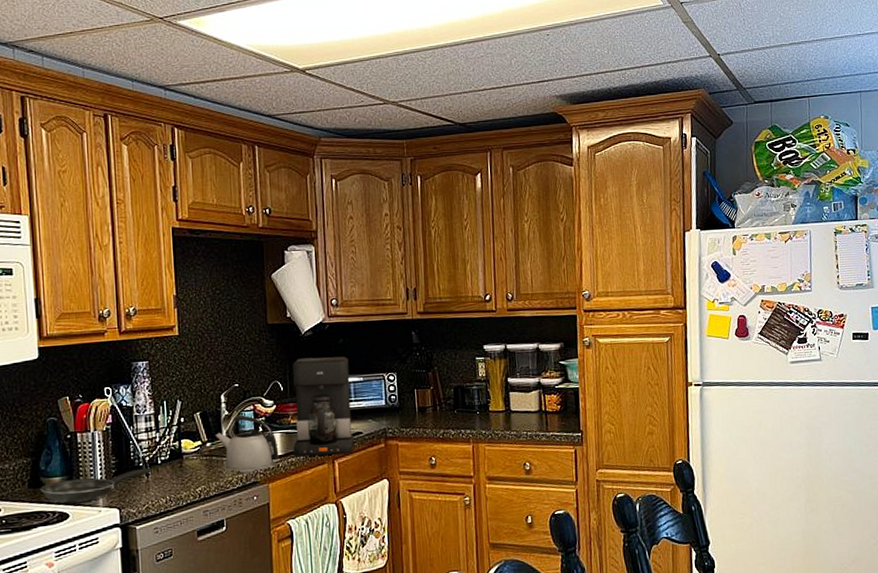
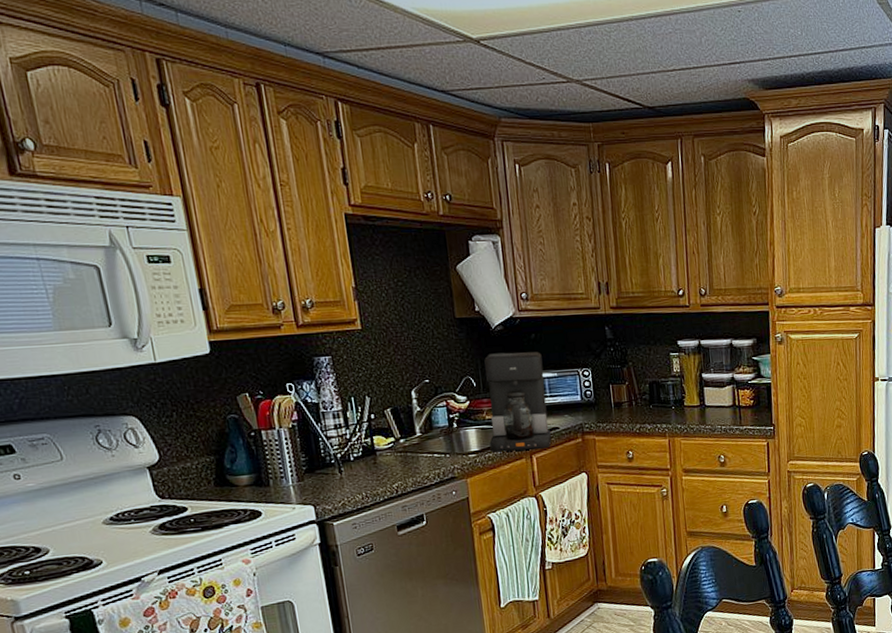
frying pan: present [40,468,152,504] -> none [227,465,345,502]
kettle: present [215,415,279,474] -> none [408,411,476,469]

